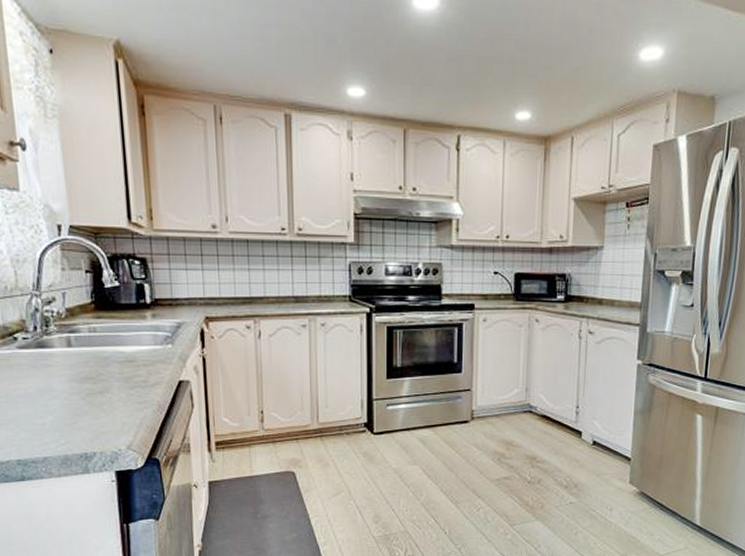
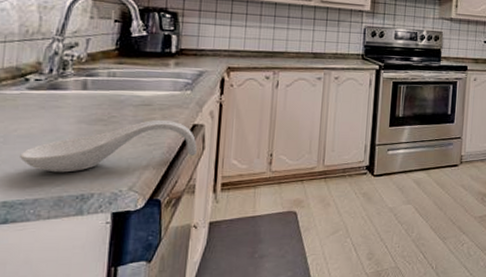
spoon rest: none [23,376,186,432] -> present [20,119,197,173]

